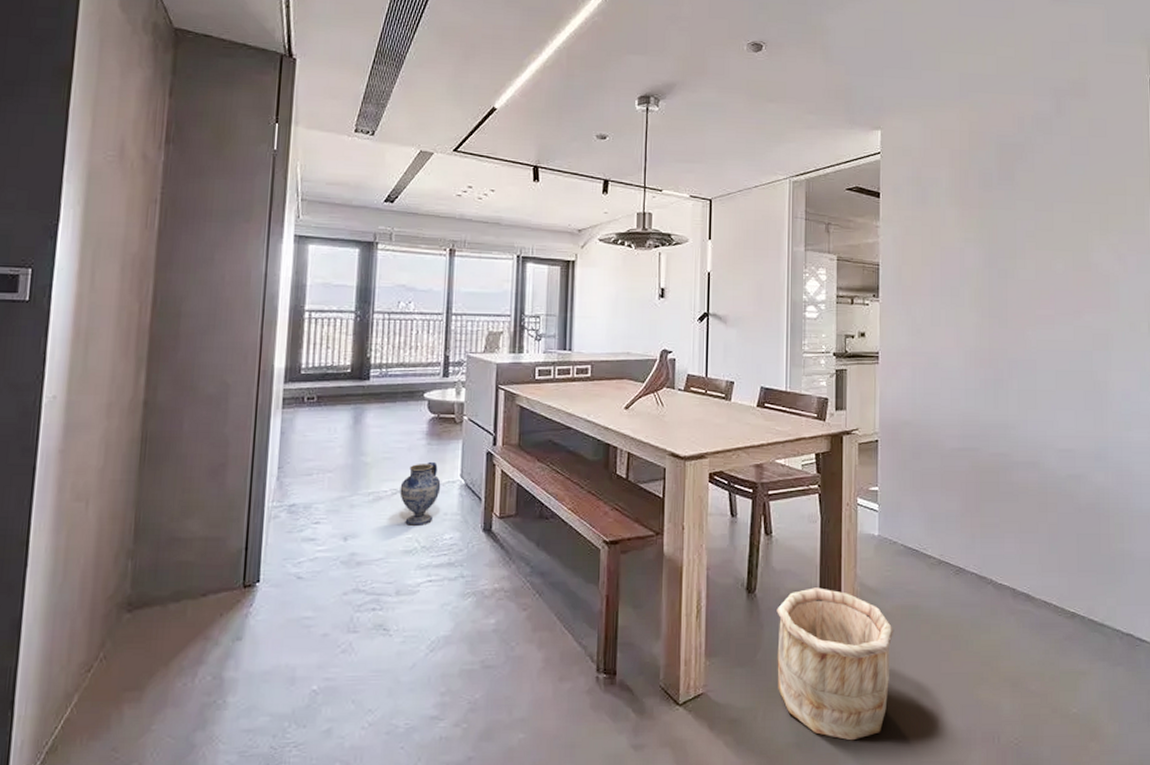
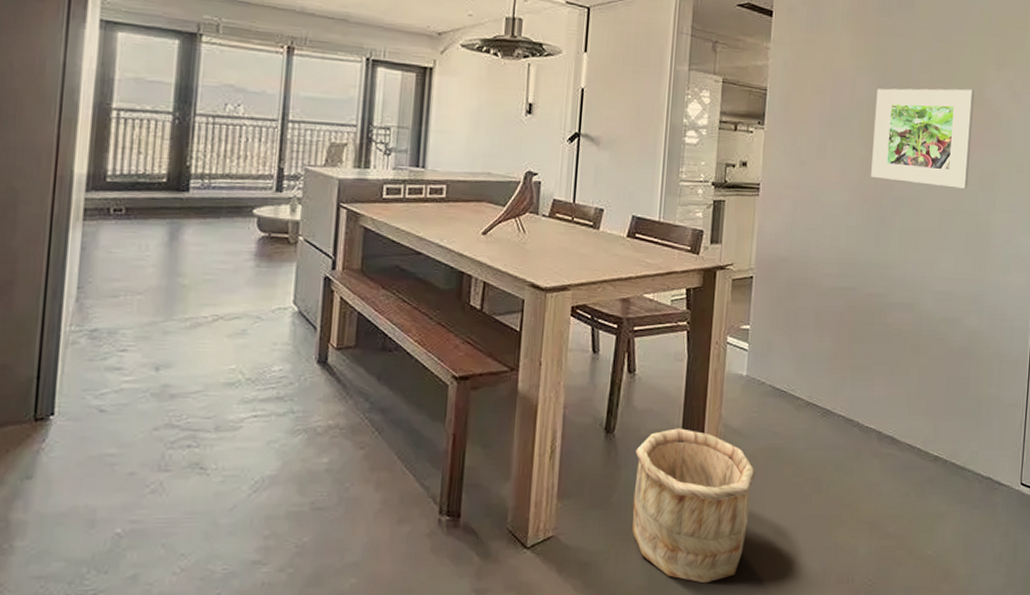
ceramic jug: present [399,461,441,527] -> none [222,285,271,357]
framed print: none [985,254,1082,349] -> present [871,88,975,189]

